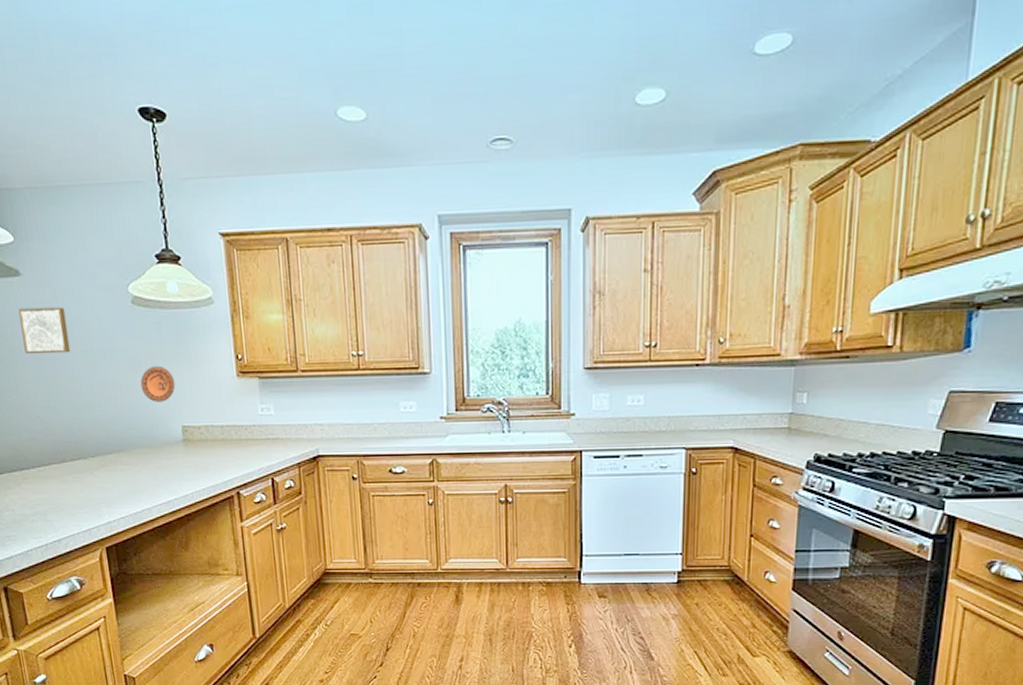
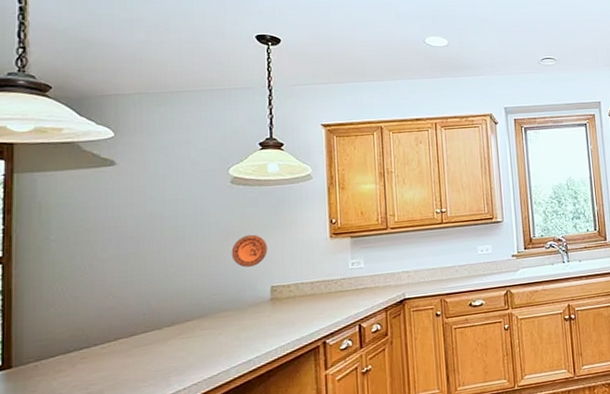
wall art: present [18,307,71,355] -> none [107,190,160,235]

